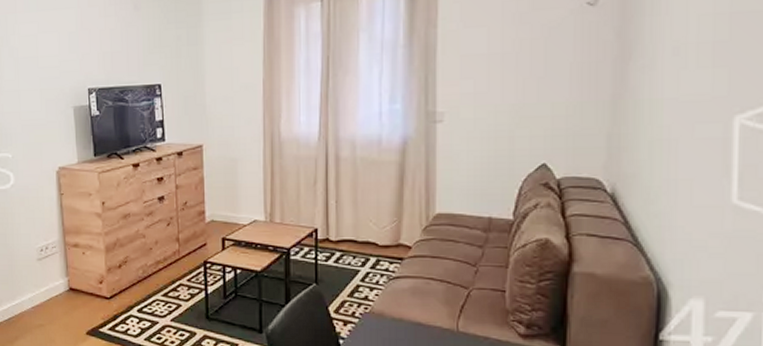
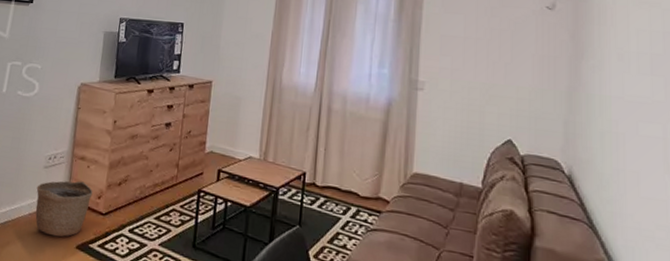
basket: none [34,268,94,326] -> present [35,181,93,237]

